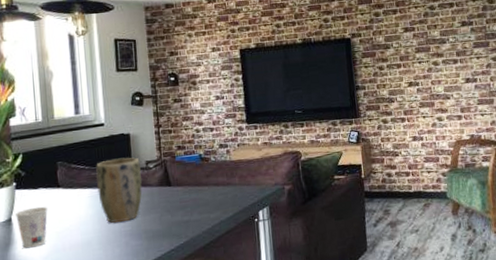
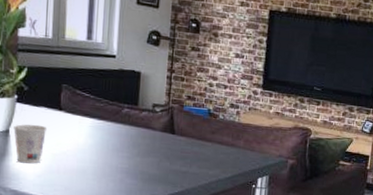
plant pot: present [95,157,143,223] -> none [99,94,148,159]

